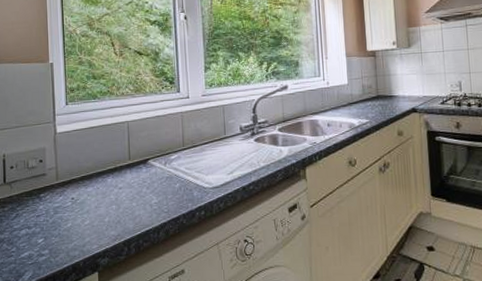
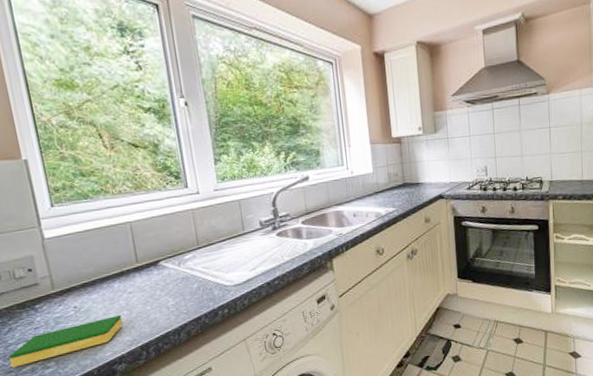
dish sponge: none [12,209,111,252] -> present [9,314,123,368]

